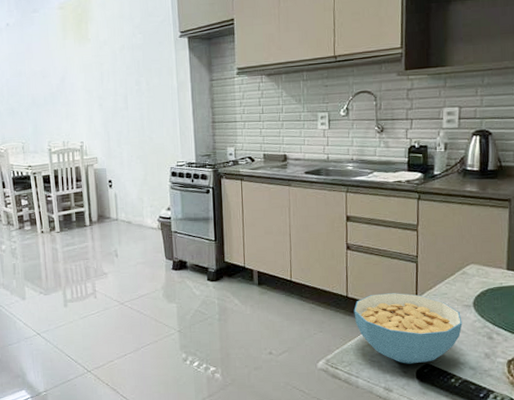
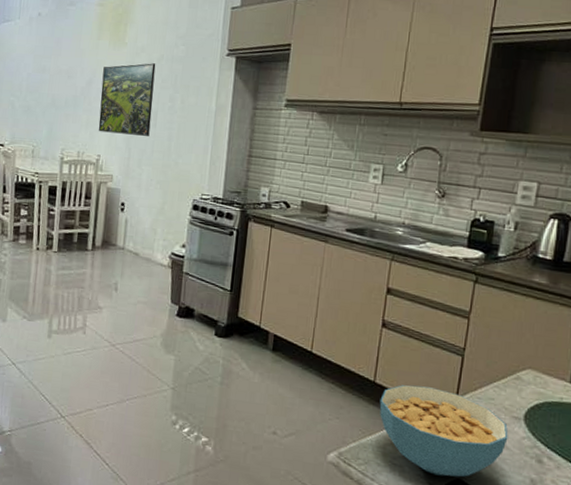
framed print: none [73,53,123,121] -> present [98,63,156,136]

